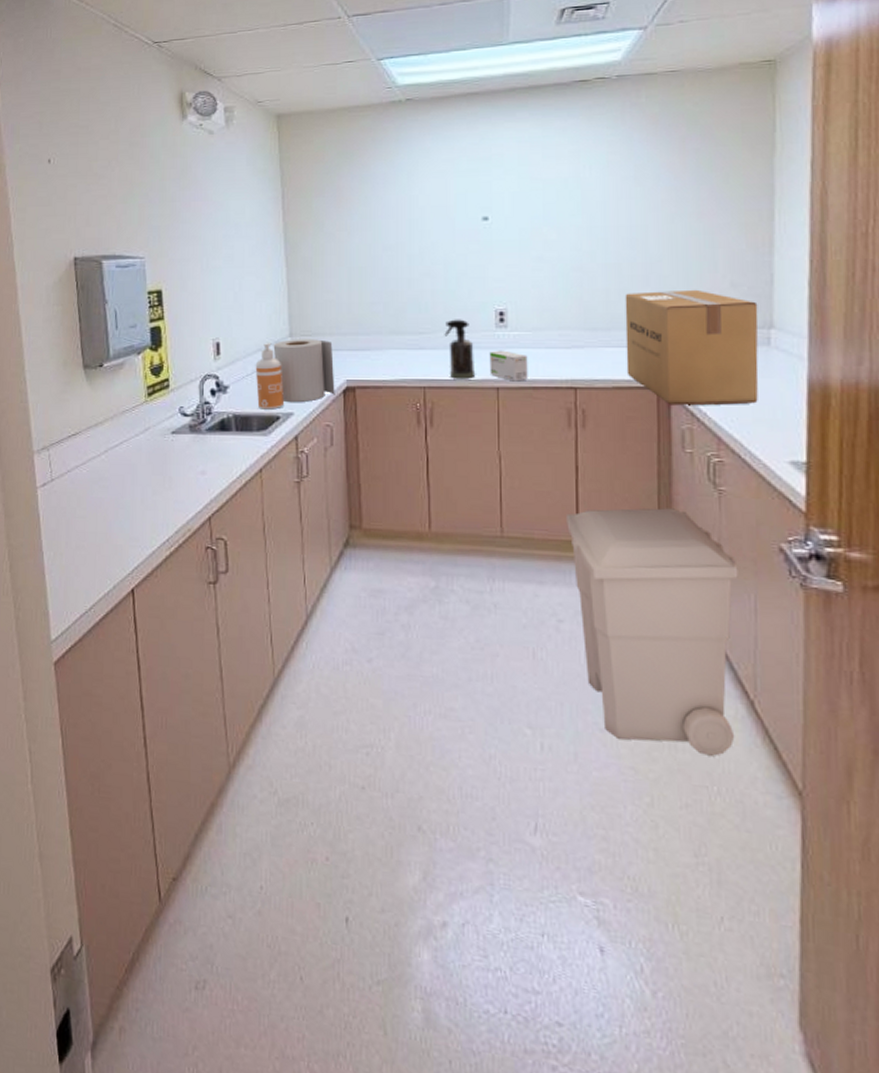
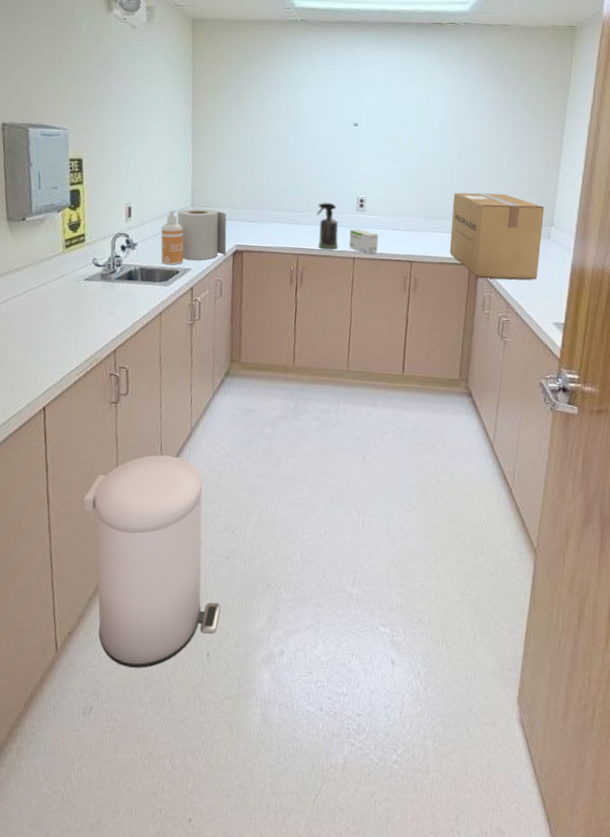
pedal bin: none [182,649,359,933] -> present [83,455,221,668]
recycling bin: present [566,508,738,756] -> none [396,352,511,527]

